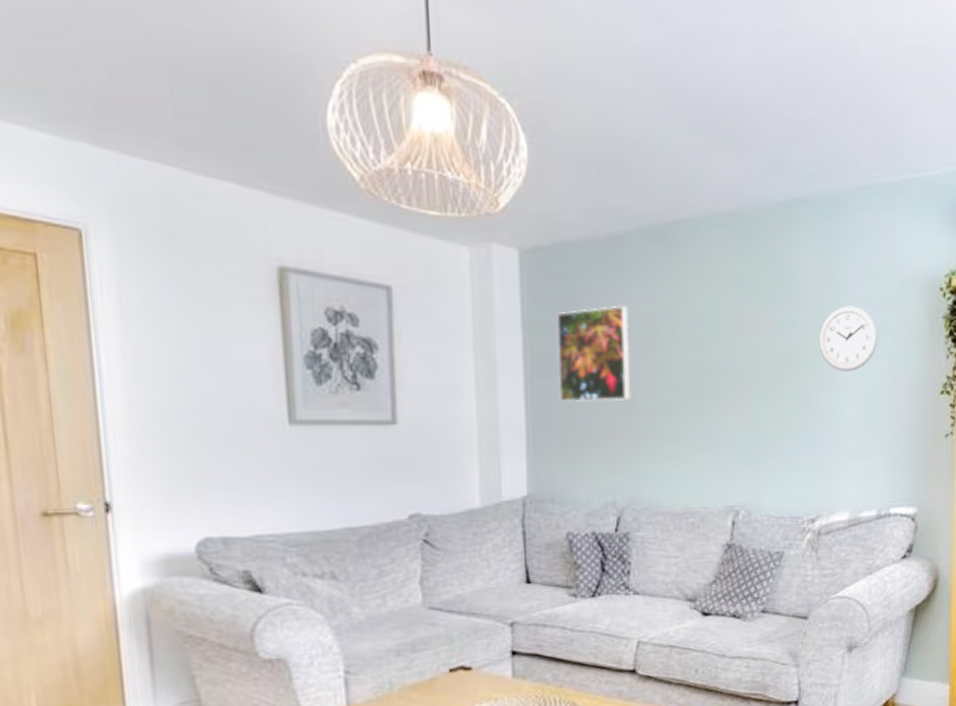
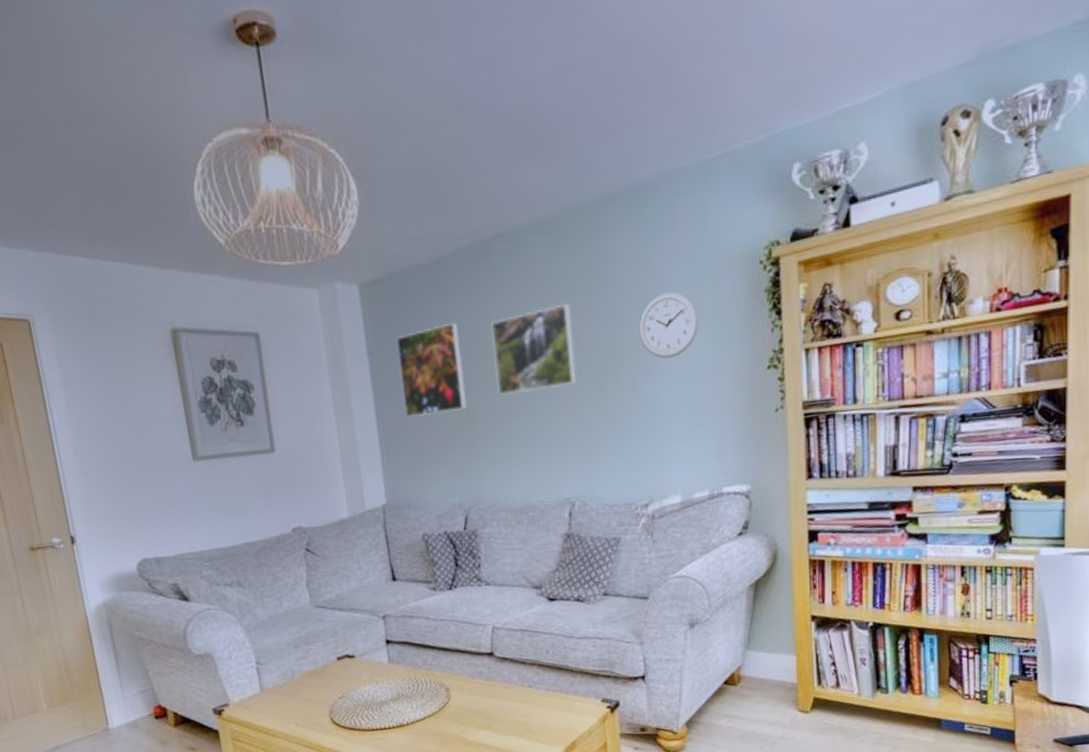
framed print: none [665,302,751,390] -> present [491,303,577,396]

